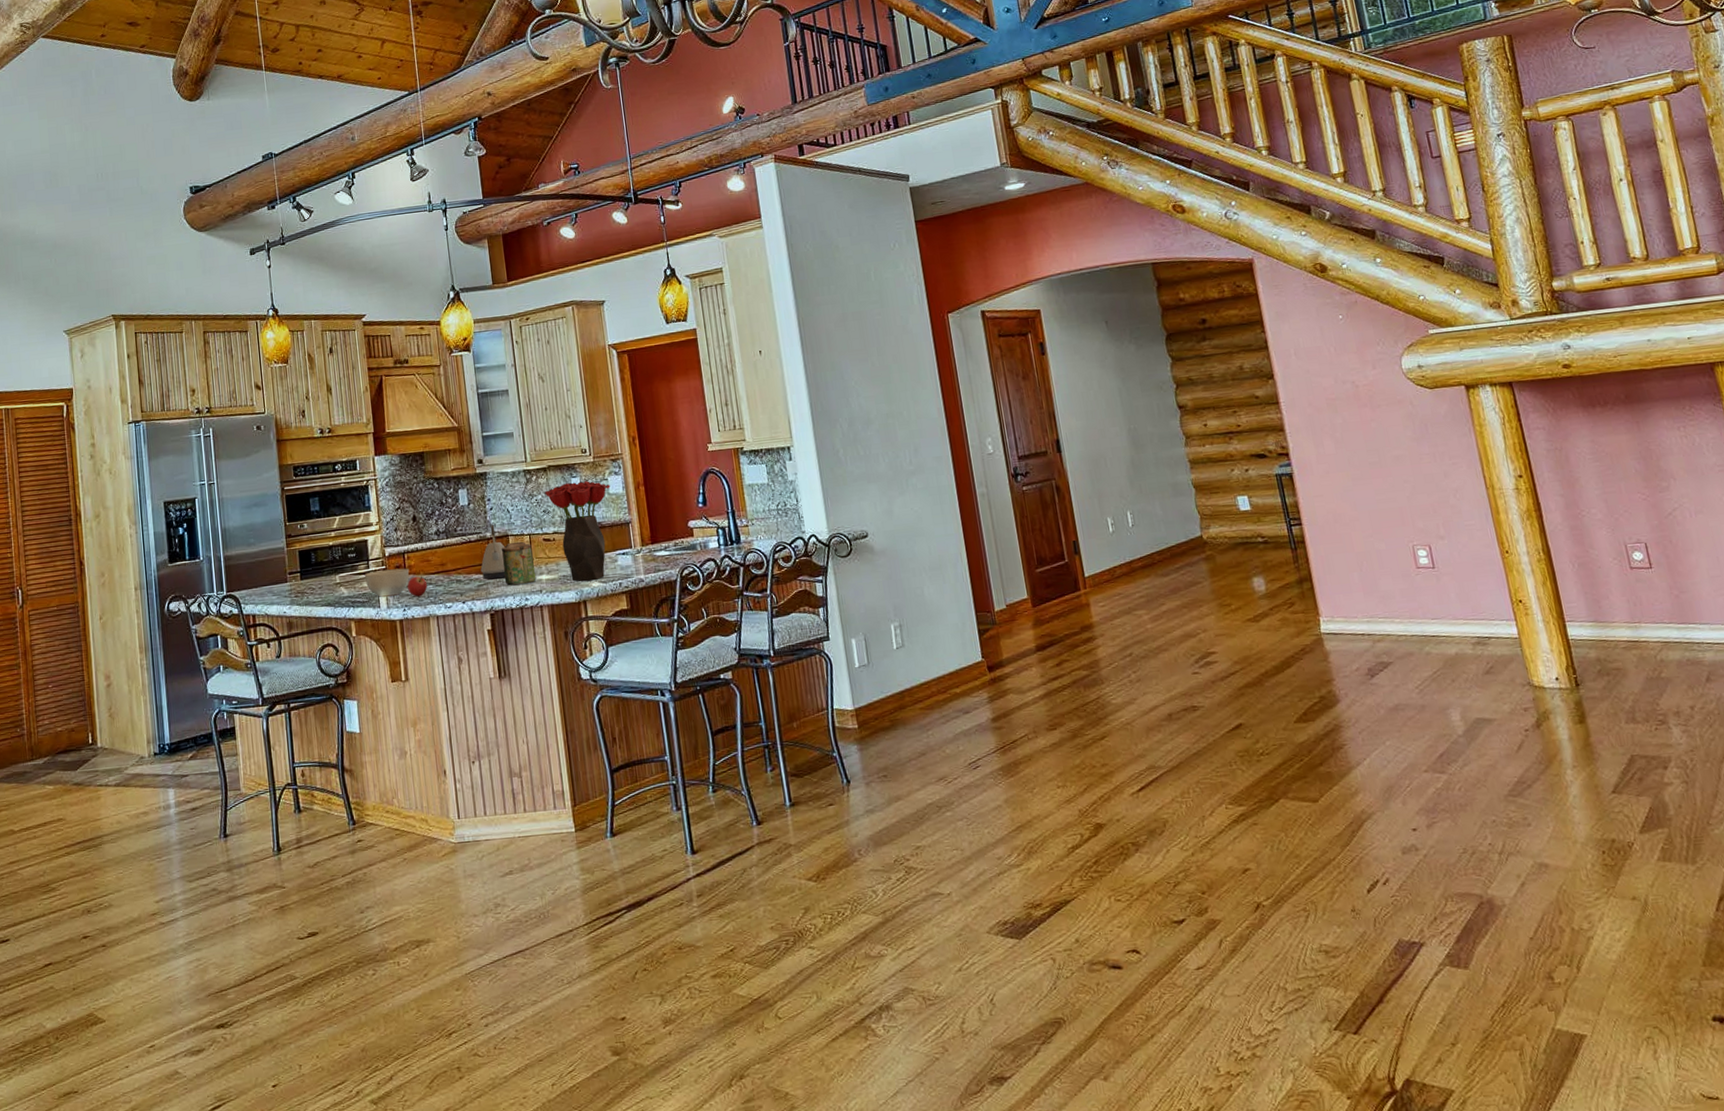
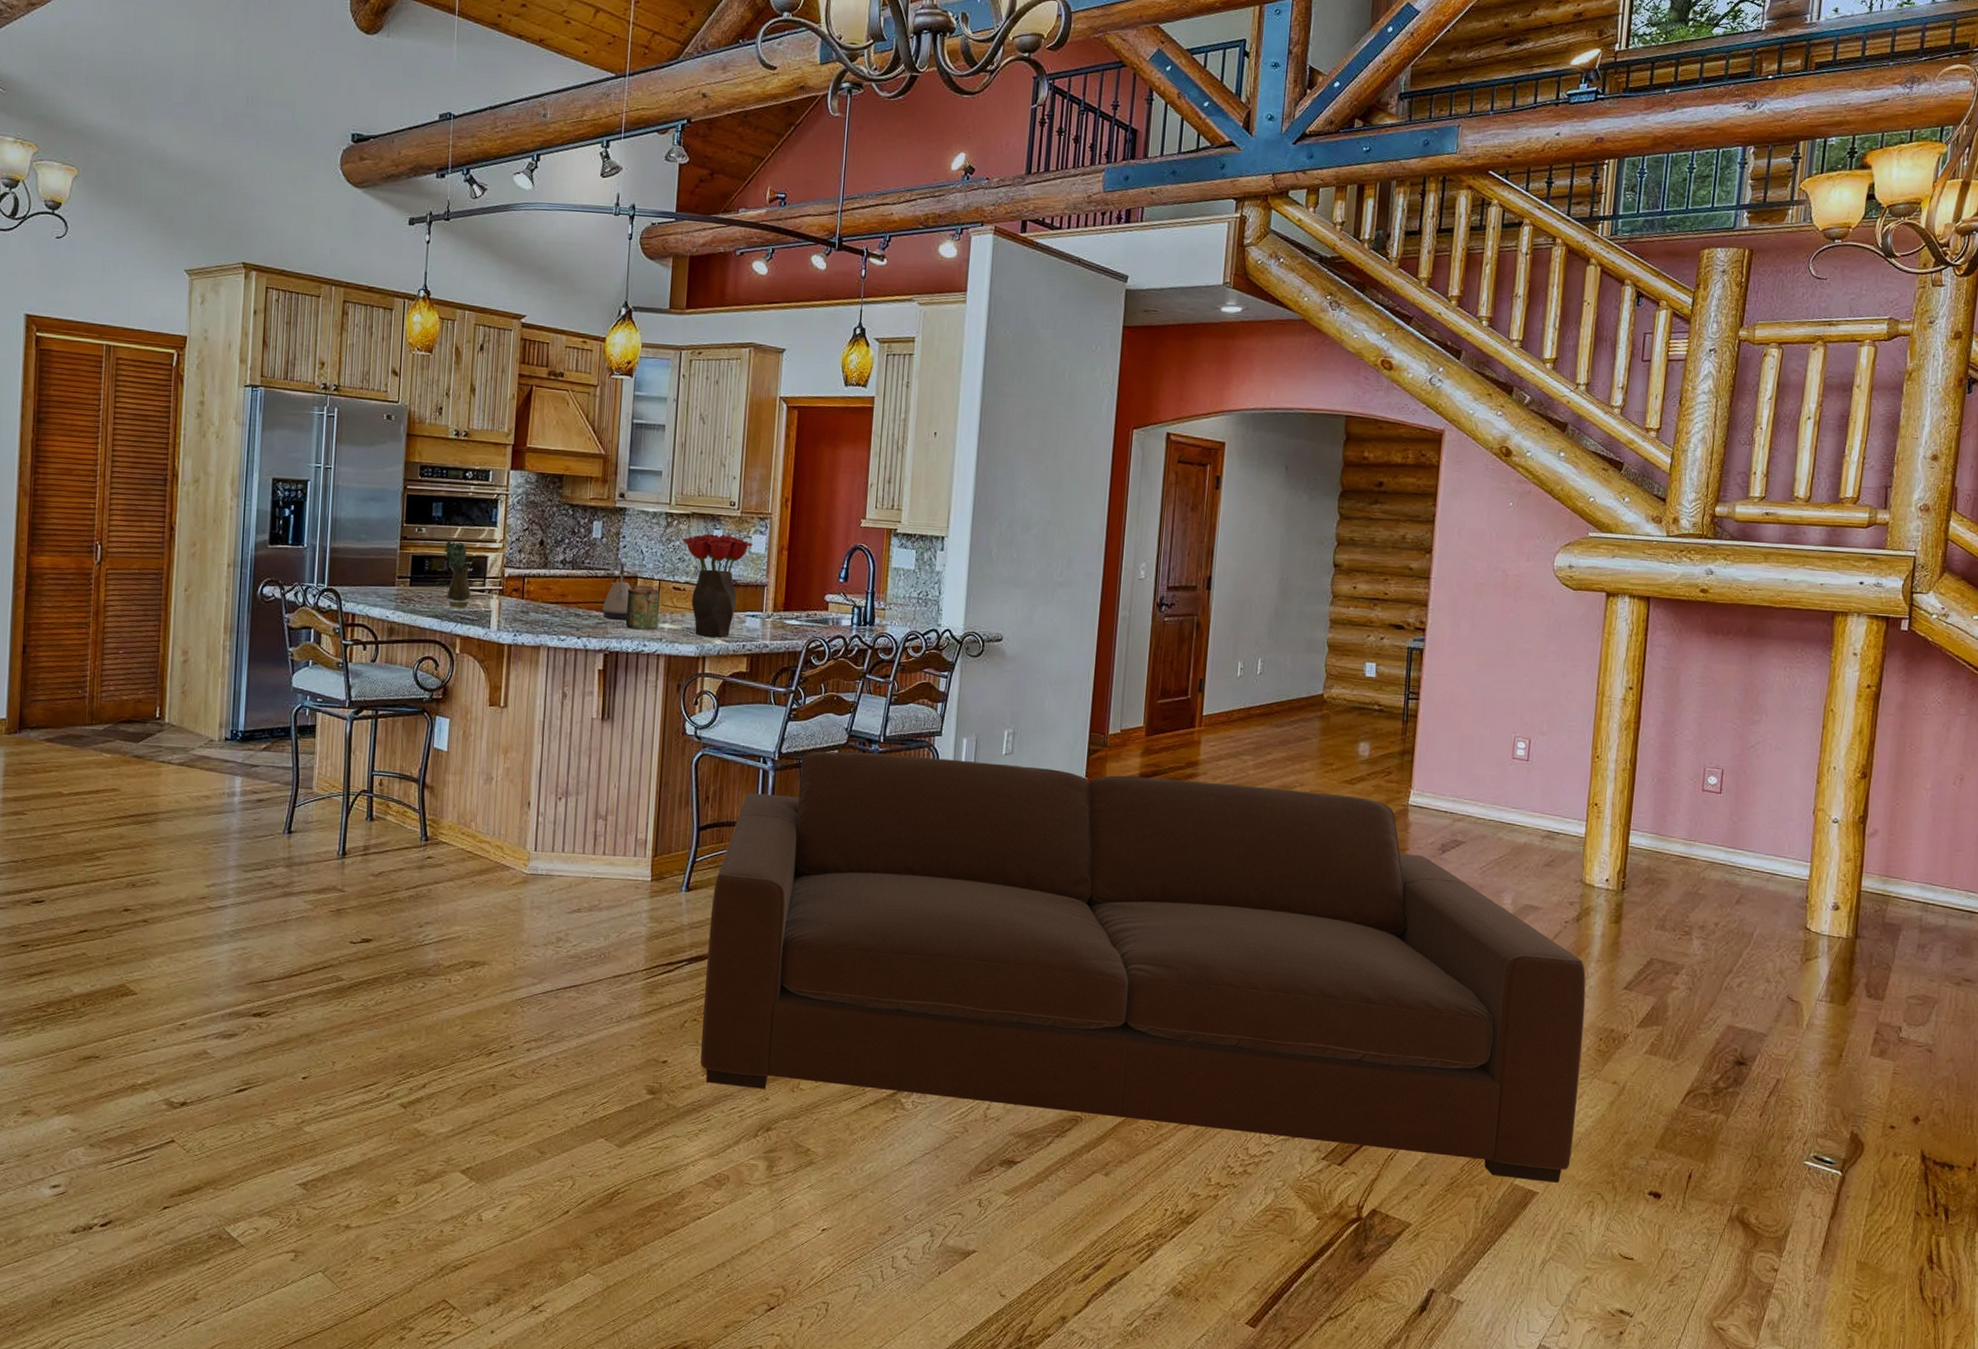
vase: none [326,528,358,595] -> present [444,537,471,610]
bowl: present [364,568,410,597] -> none [478,590,527,619]
fruit: present [407,576,428,597] -> none [522,603,544,624]
sofa: none [637,633,1613,1036] -> present [700,751,1586,1183]

